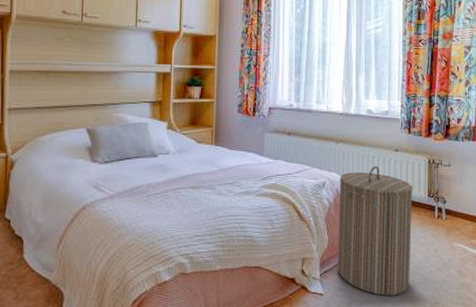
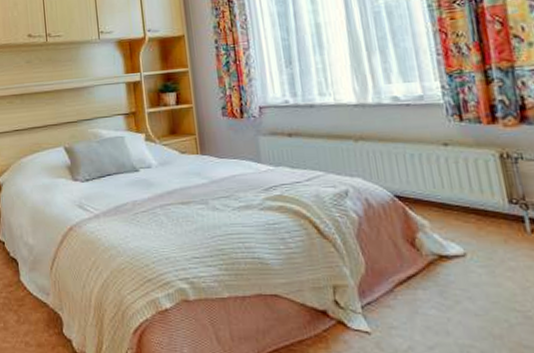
laundry hamper: present [337,165,413,296] -> none [367,165,503,339]

